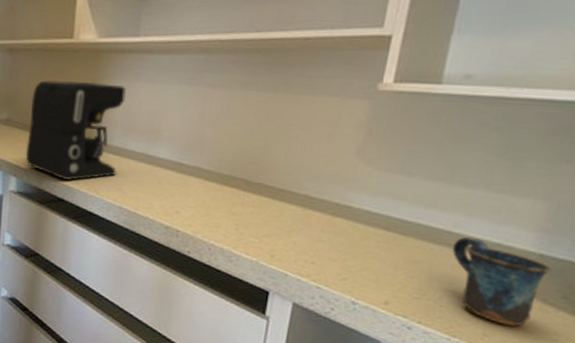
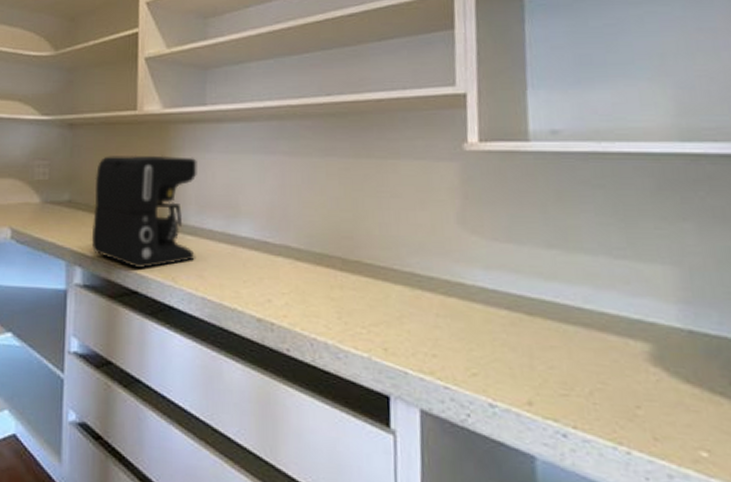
mug: present [452,237,552,326] -> none [589,314,708,426]

